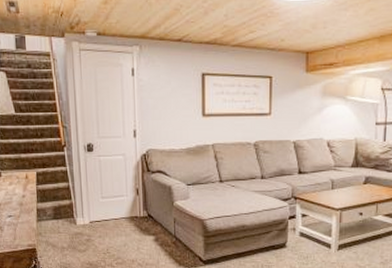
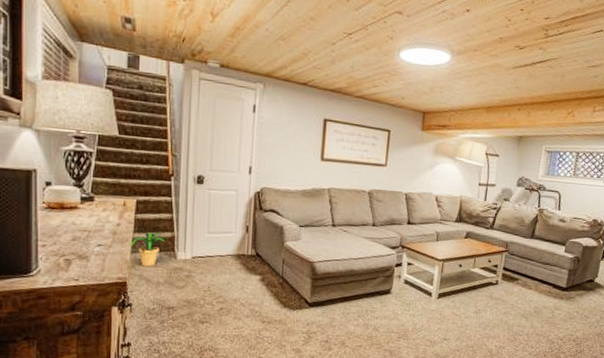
potted plant: none [35,201,67,233] -> present [131,232,168,267]

